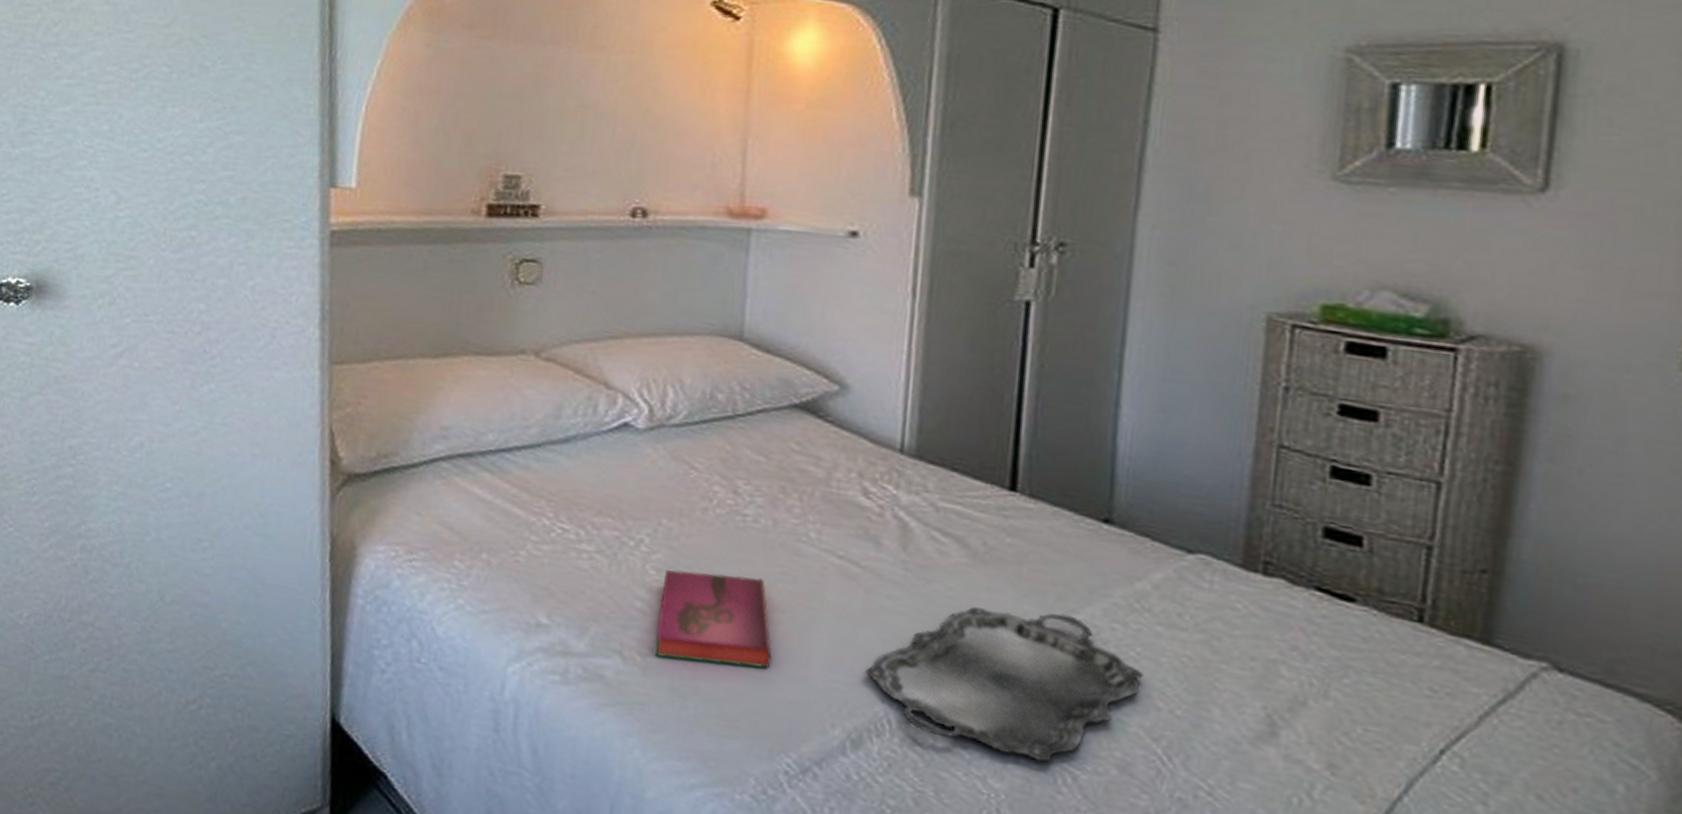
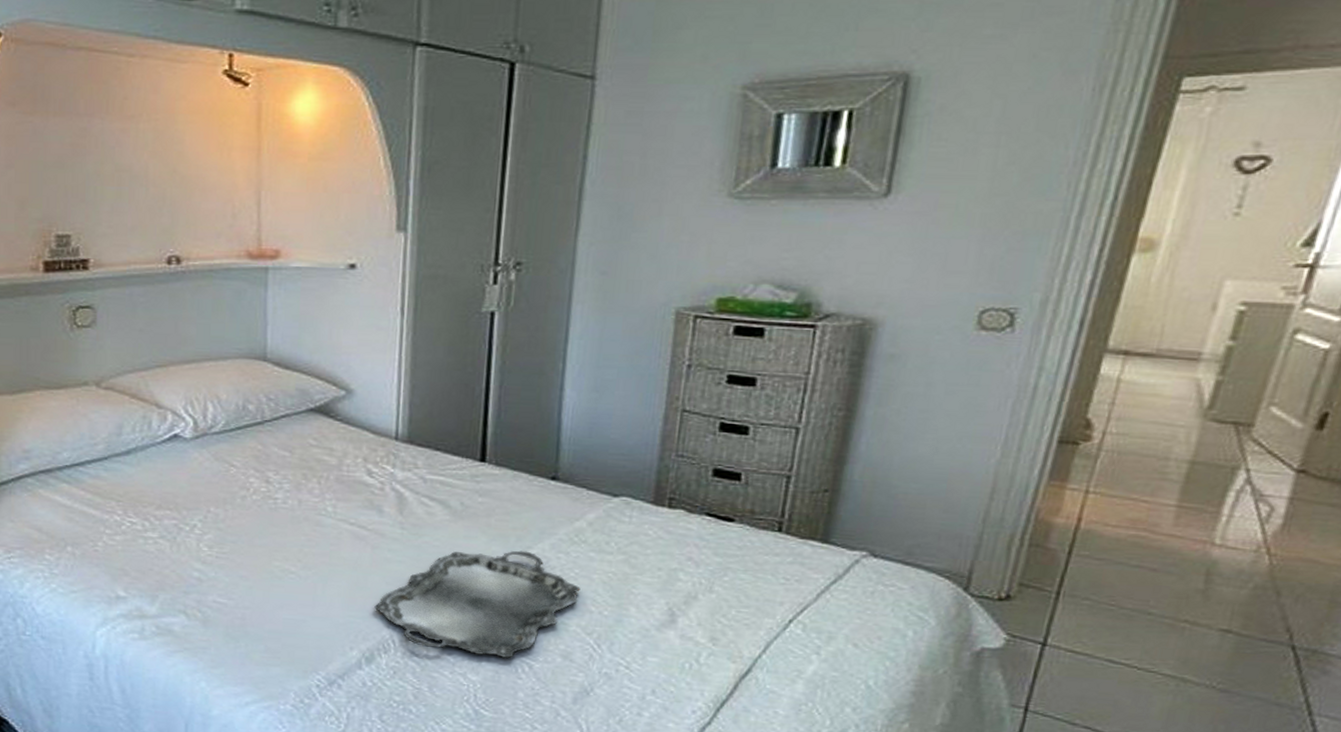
hardback book: present [655,569,772,669] -> none [211,545,303,613]

